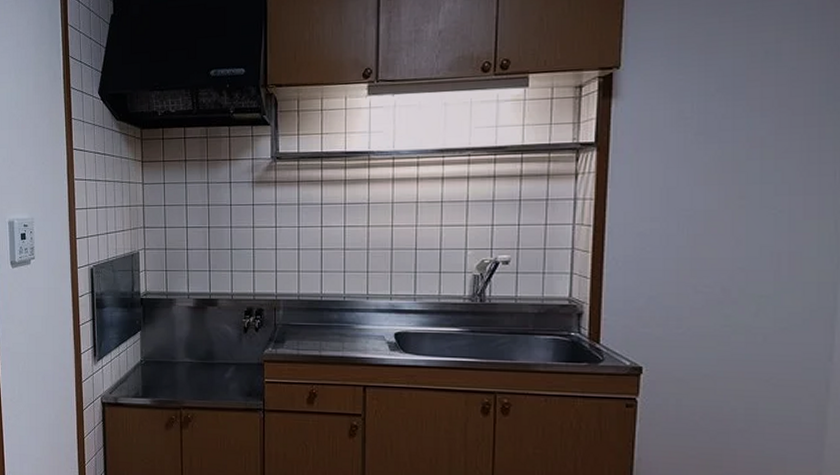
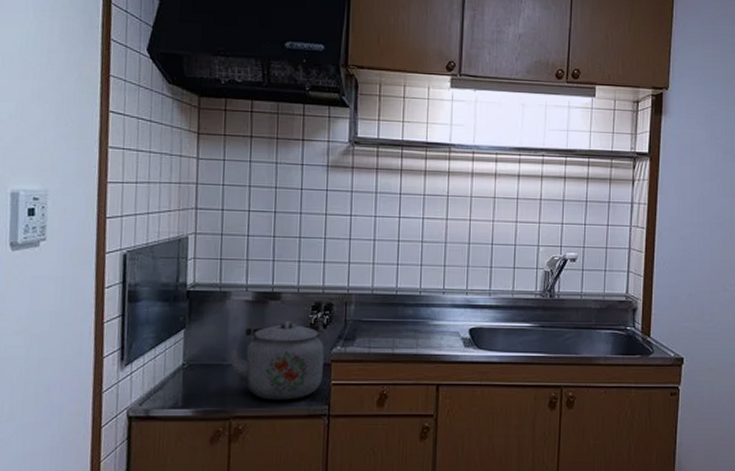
kettle: none [176,325,257,395] -> present [228,322,324,400]

